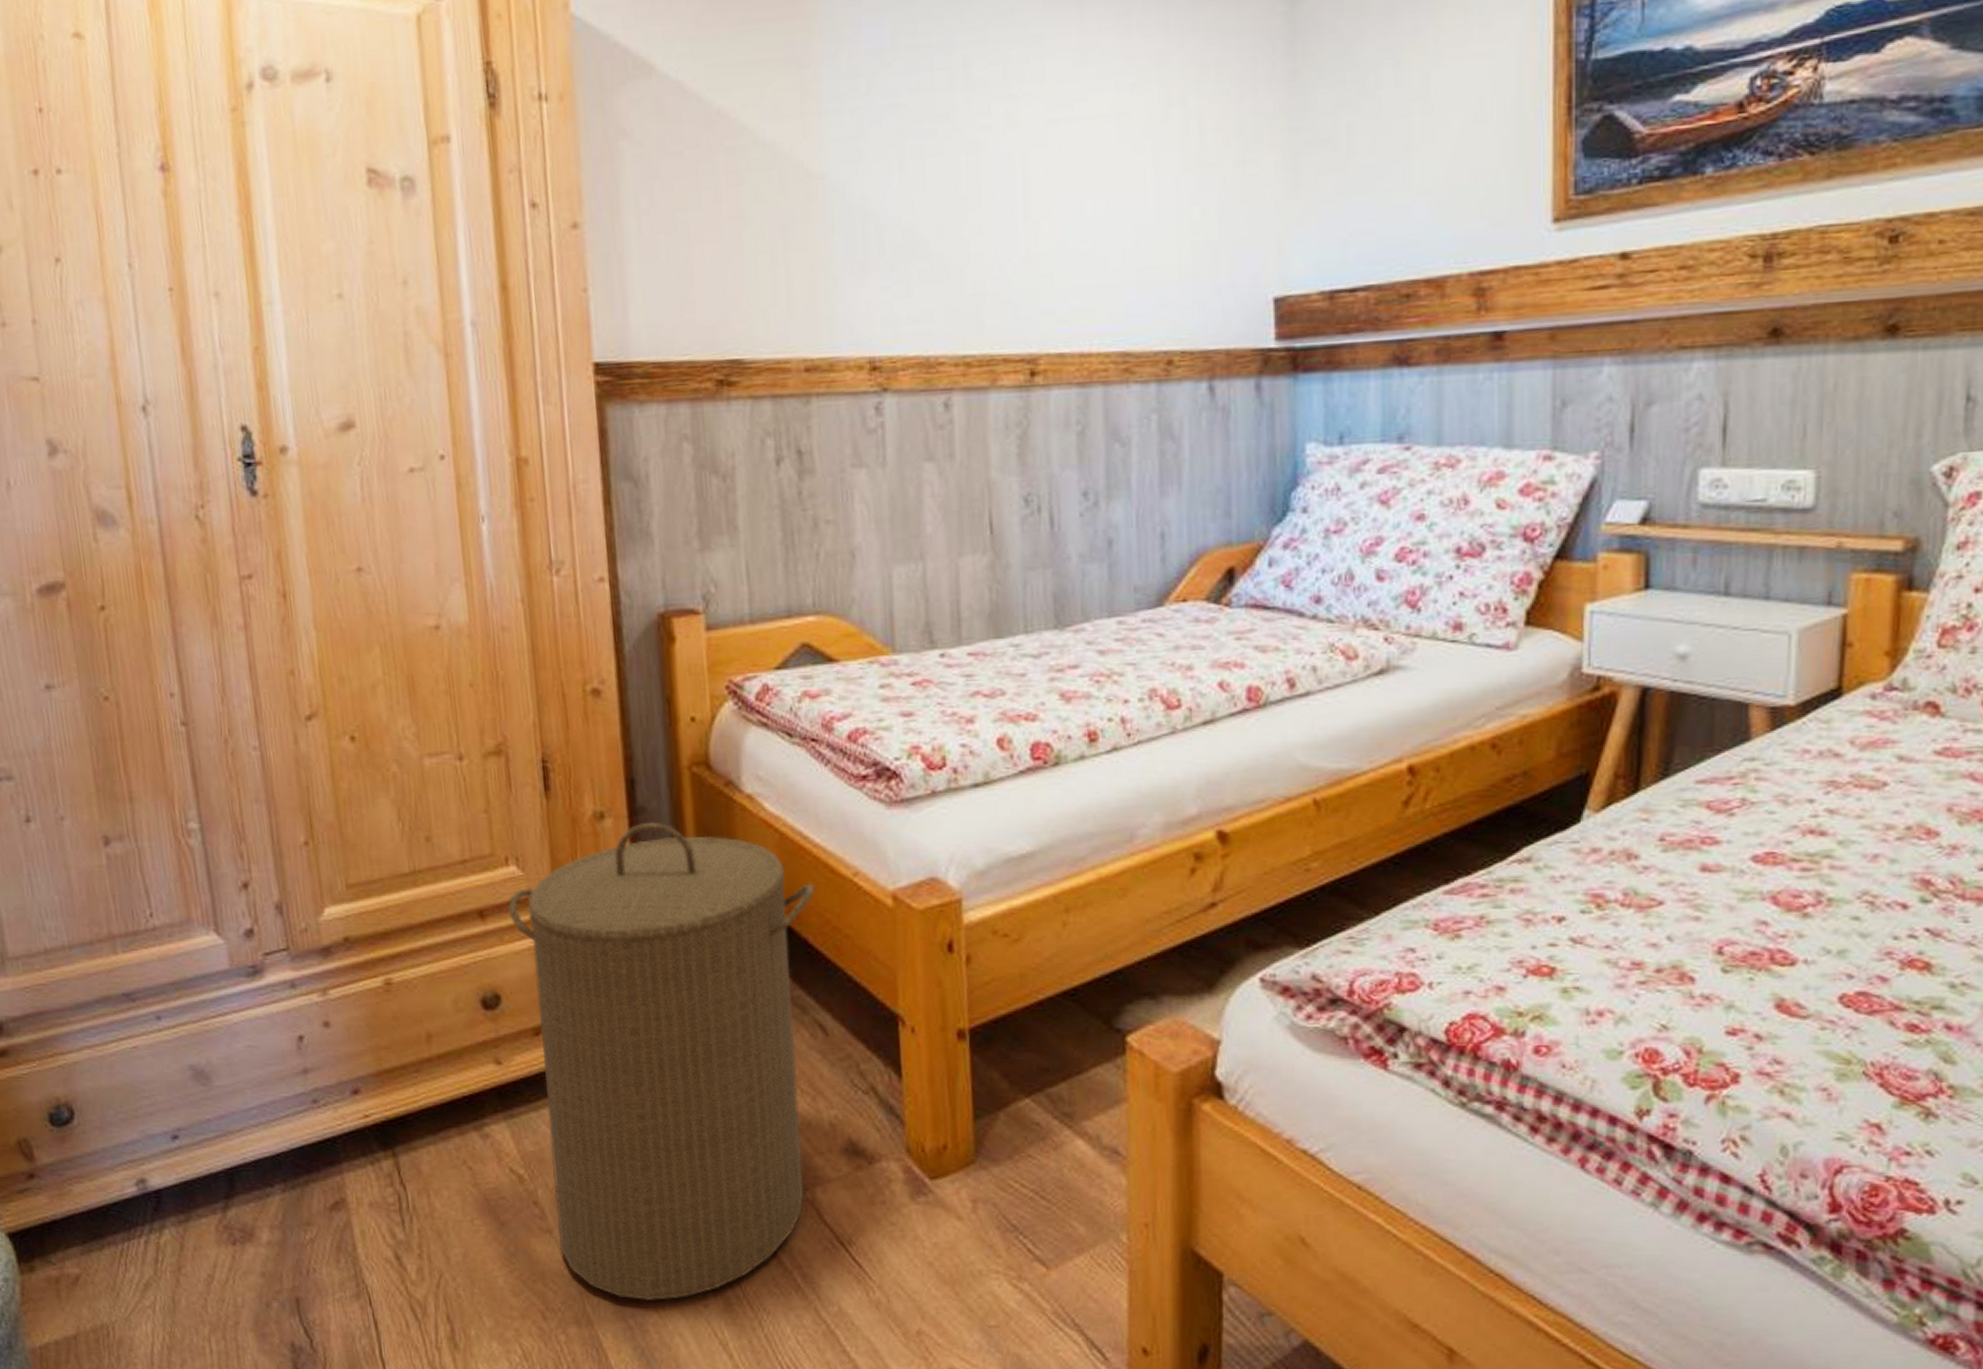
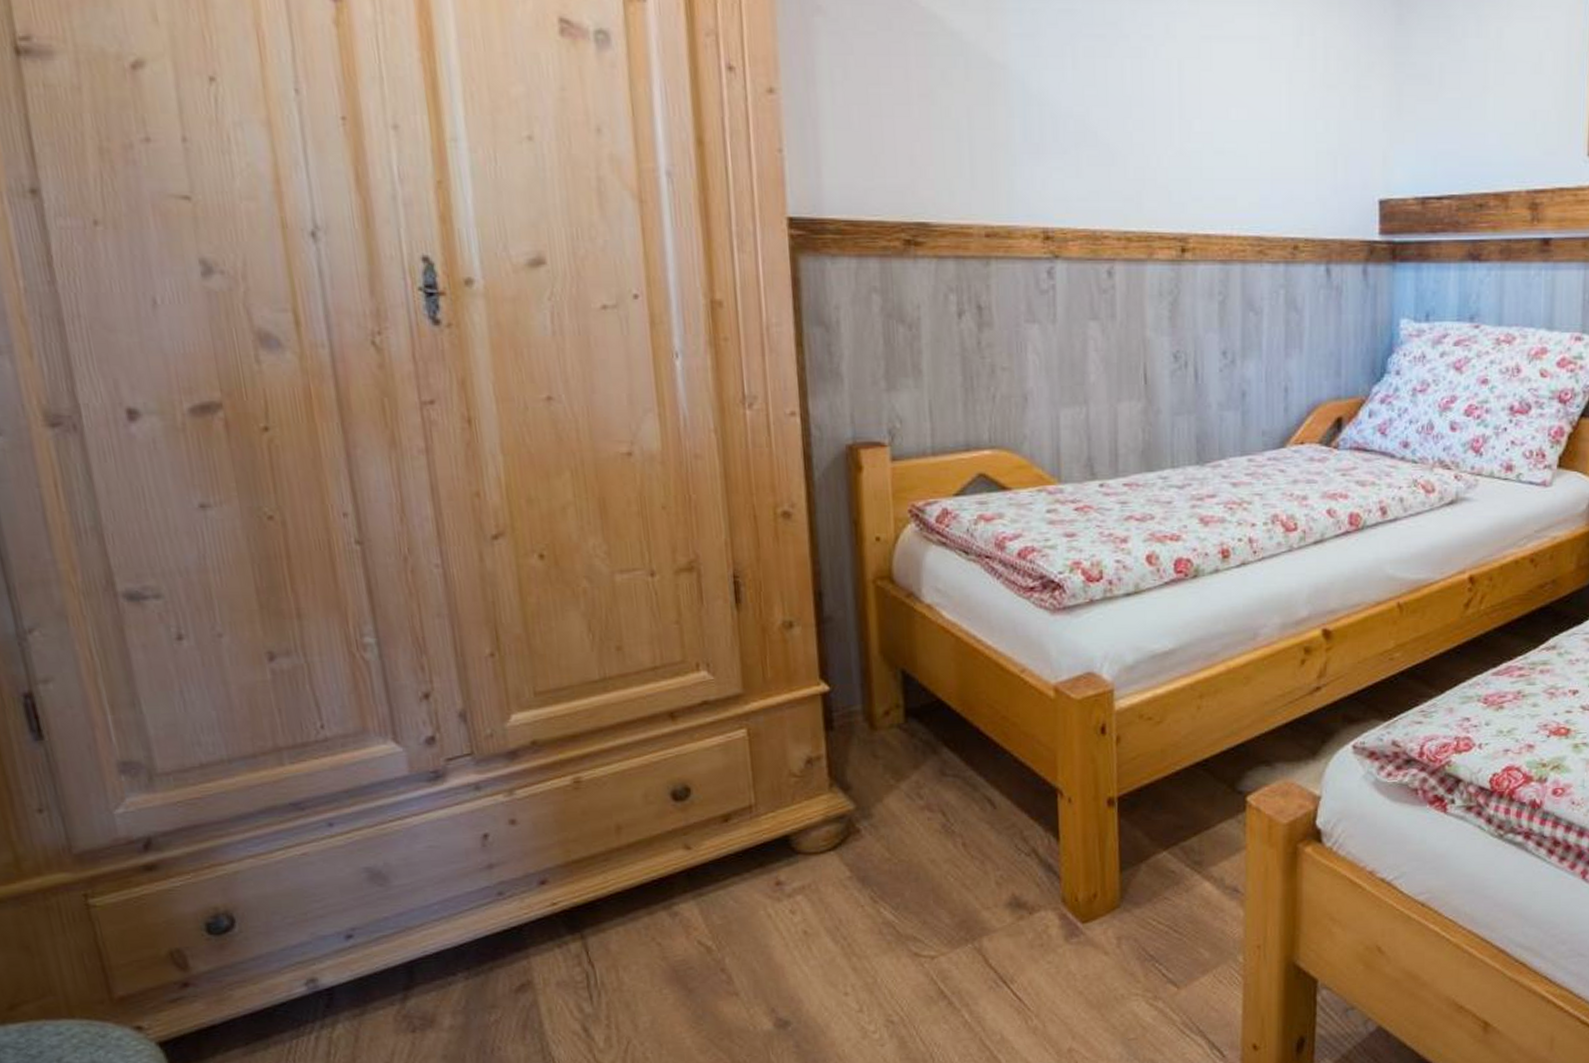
laundry hamper: present [508,821,815,1301] -> none [699,629,987,1047]

